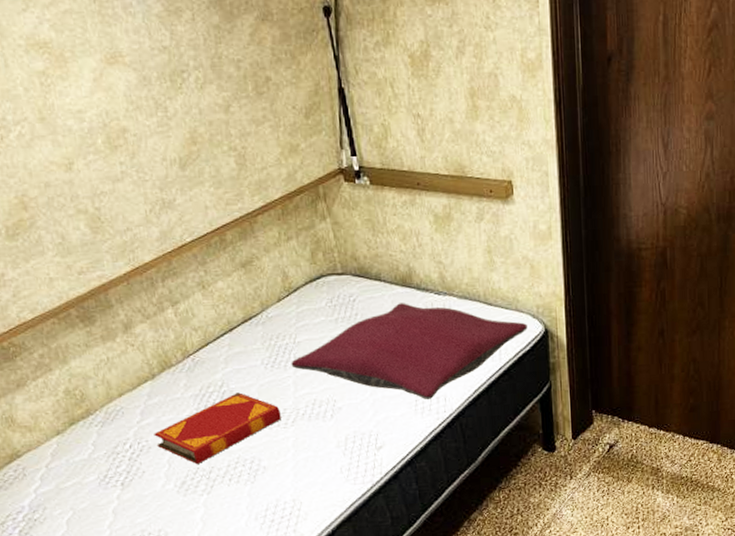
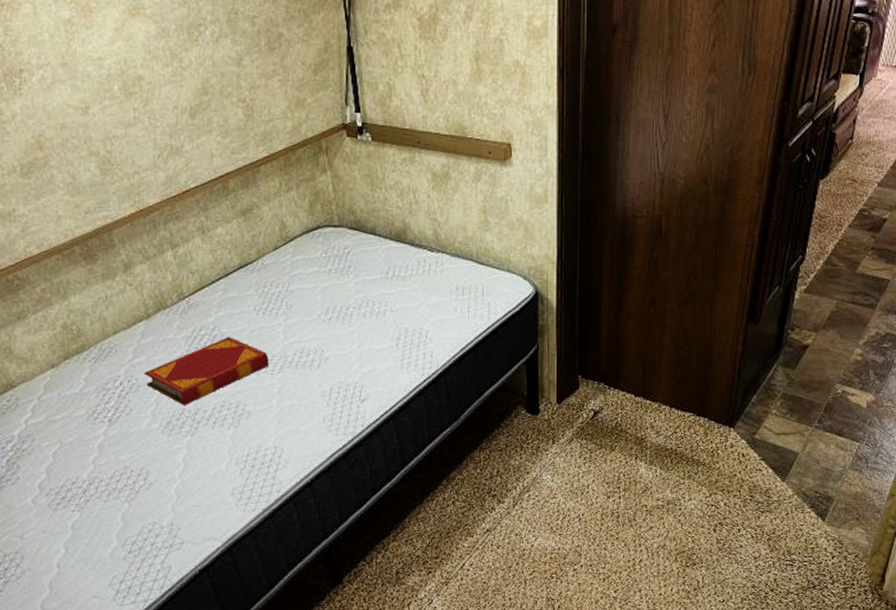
pillow: present [291,303,528,399] -> none [282,258,518,354]

